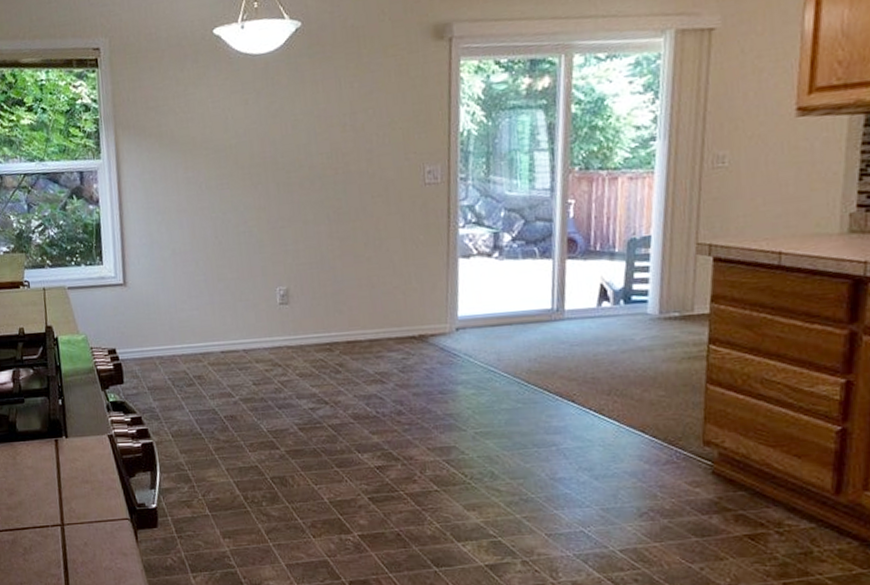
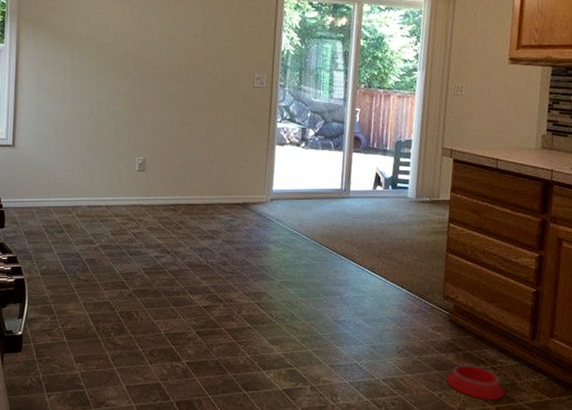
pet bowl: none [710,528,797,574] -> present [446,364,505,401]

